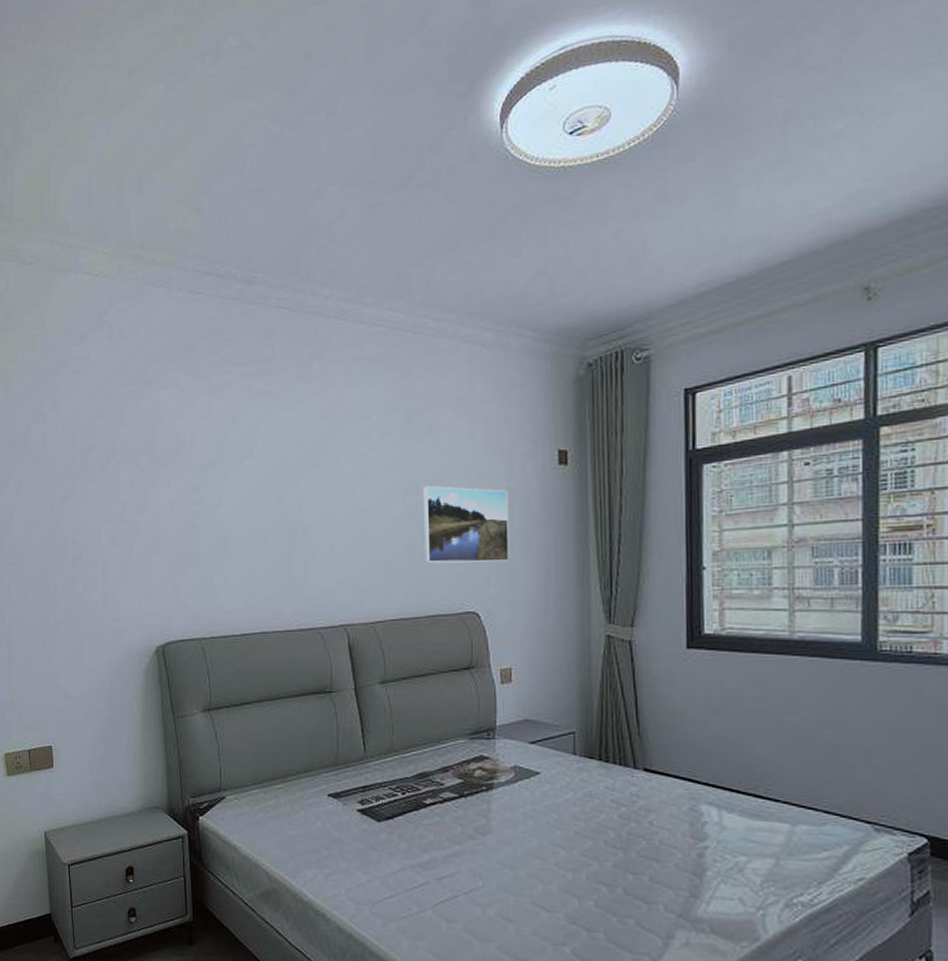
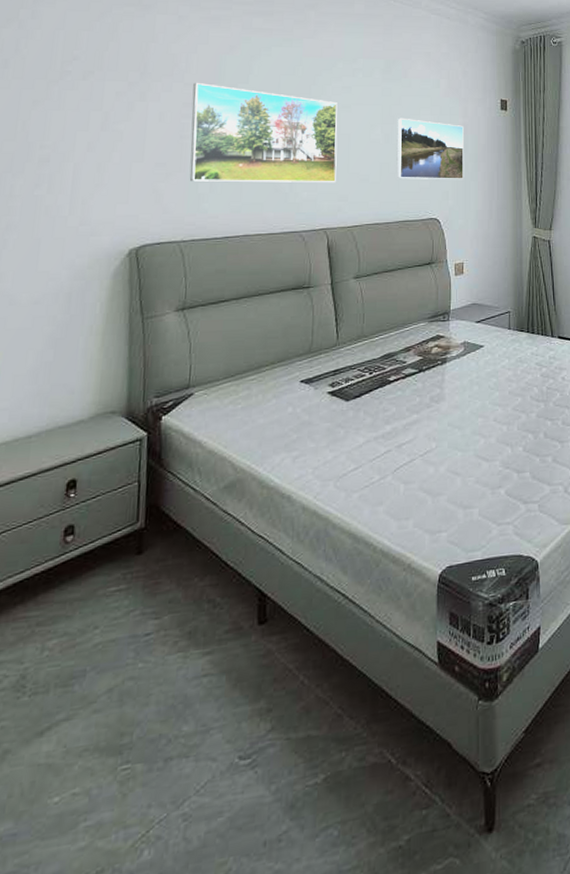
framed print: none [200,463,354,574] -> present [189,83,338,183]

